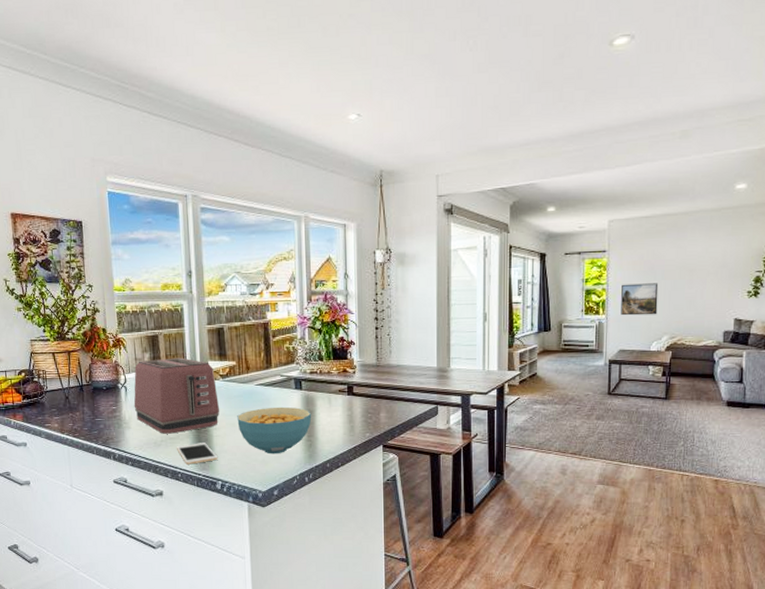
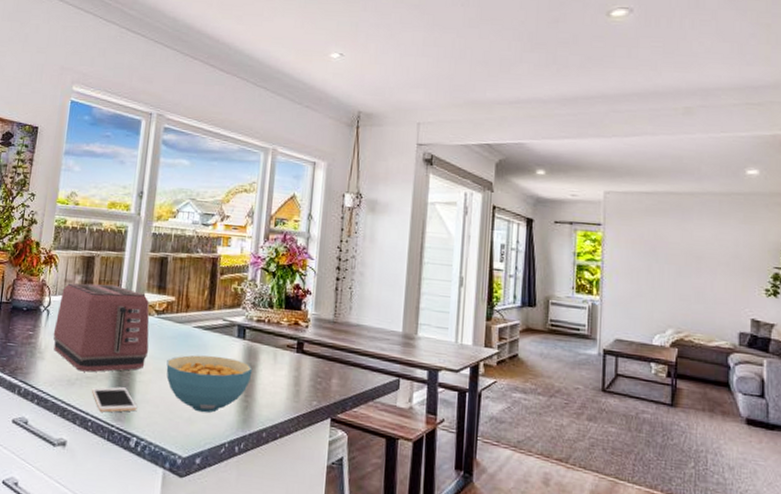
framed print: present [621,283,659,316] -> none [617,263,661,304]

